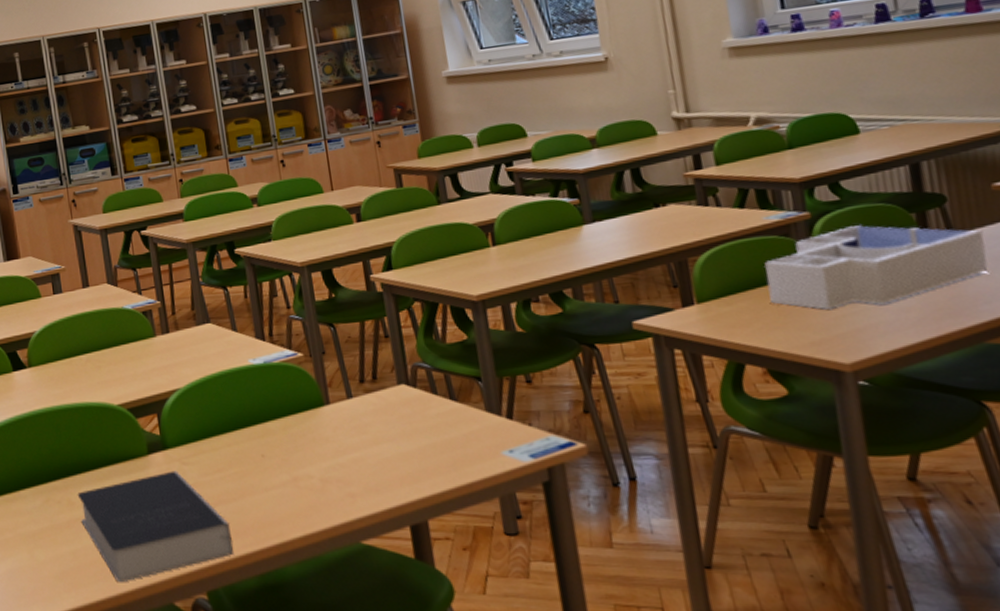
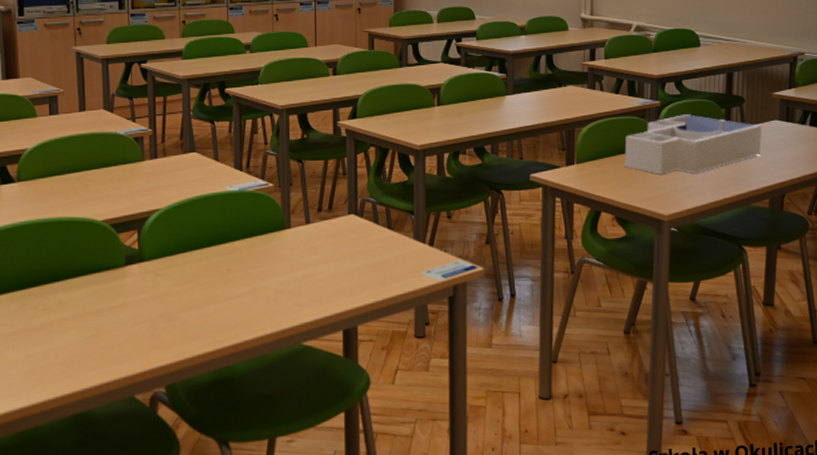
book: present [77,470,233,582] -> none [53,281,193,378]

